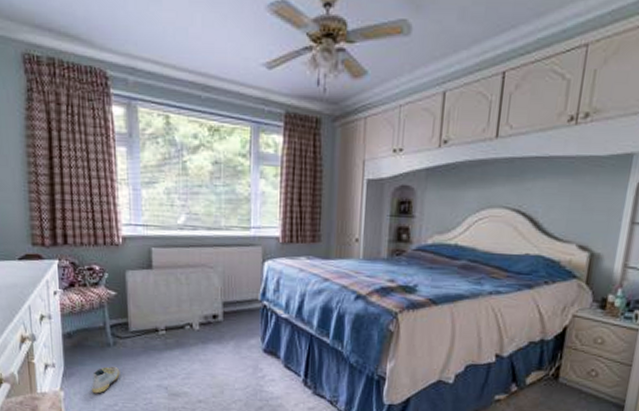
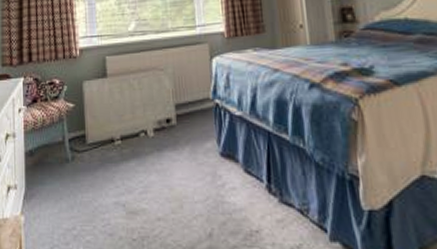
shoe: present [92,366,120,394] -> none [51,183,78,217]

